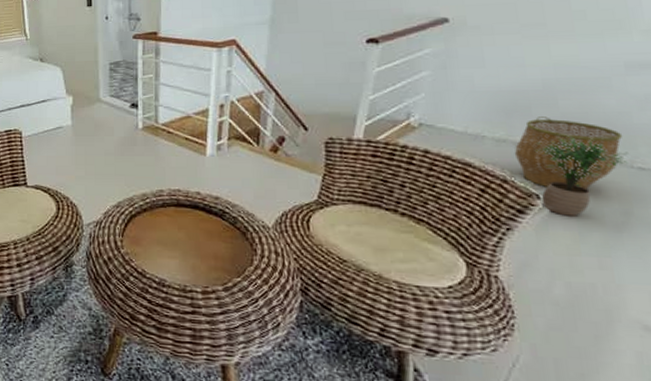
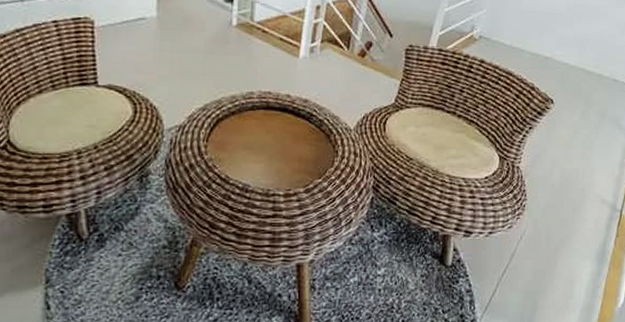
basket: present [514,117,623,189] -> none [541,36,608,96]
potted plant: present [534,137,628,216] -> none [554,53,609,117]

